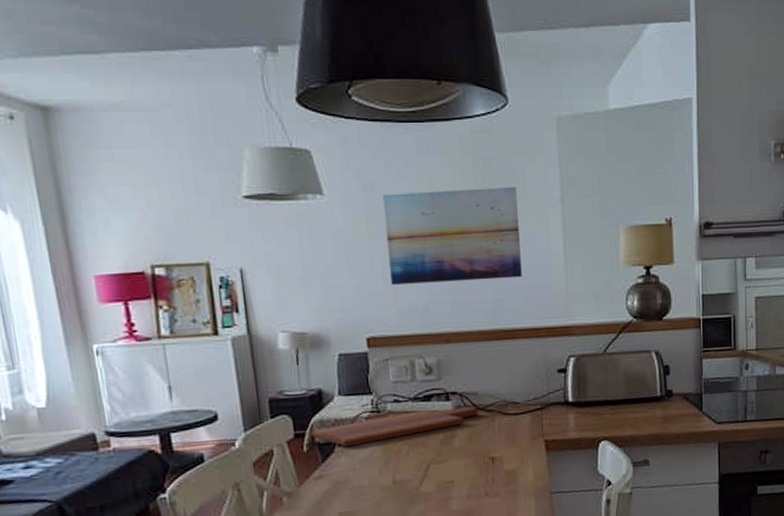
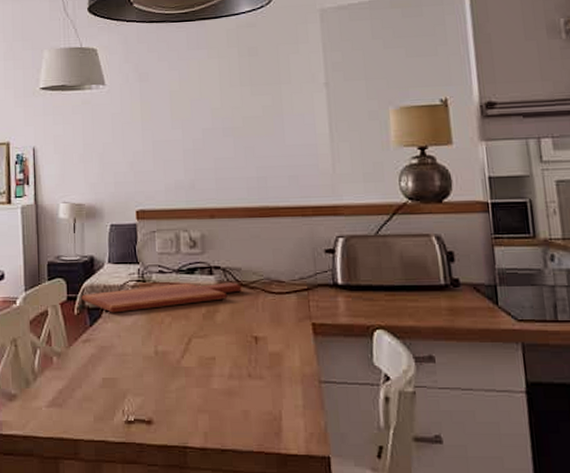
wall art: present [382,186,522,286] -> none [155,72,286,164]

